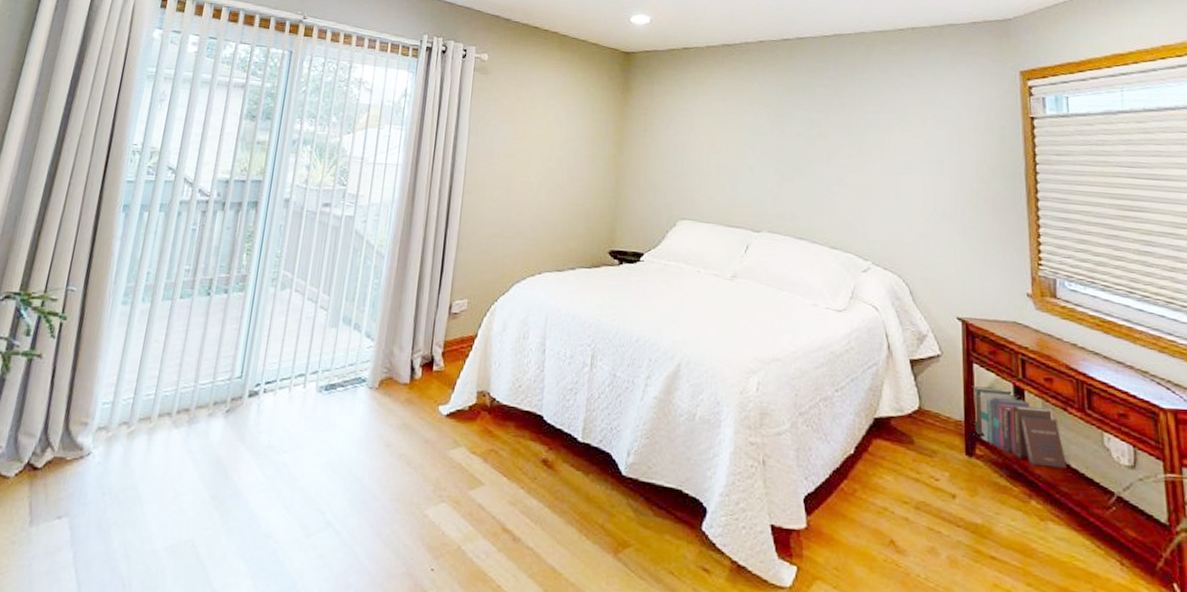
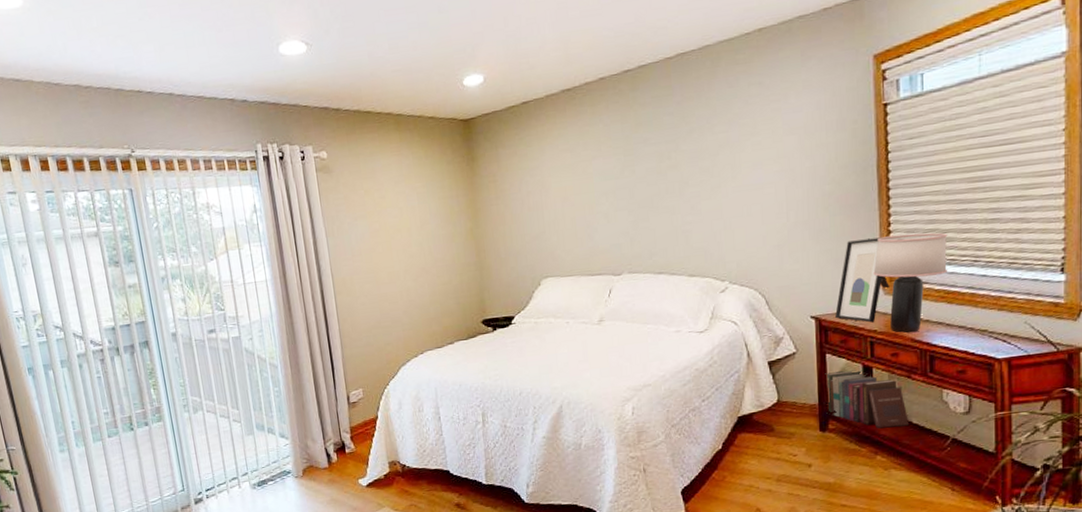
picture frame: none [983,245,1041,338] -> present [835,236,889,323]
table lamp: none [1023,247,1101,359] -> present [873,232,948,333]

